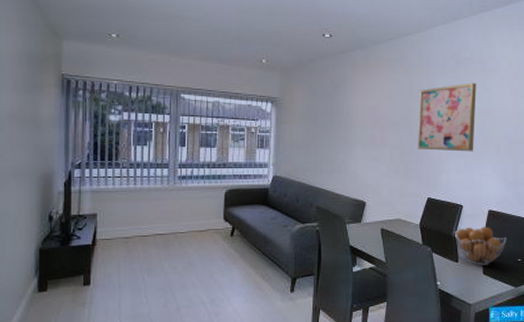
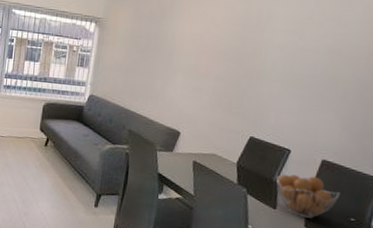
wall art: present [417,82,476,152] -> none [245,14,330,93]

